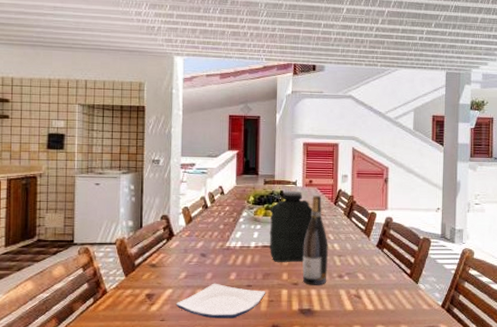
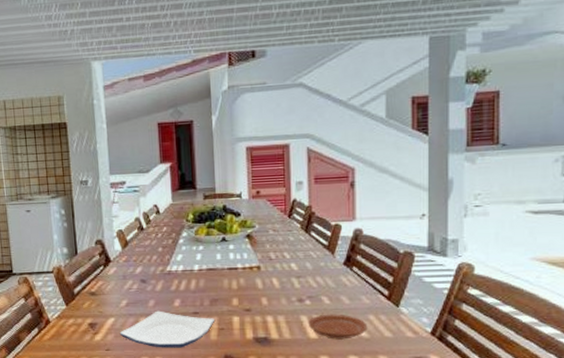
water jug: present [269,190,313,262] -> none [213,204,263,286]
wine bottle: present [302,195,328,285] -> none [254,208,285,311]
plate: none [345,288,393,311] -> present [308,314,368,340]

